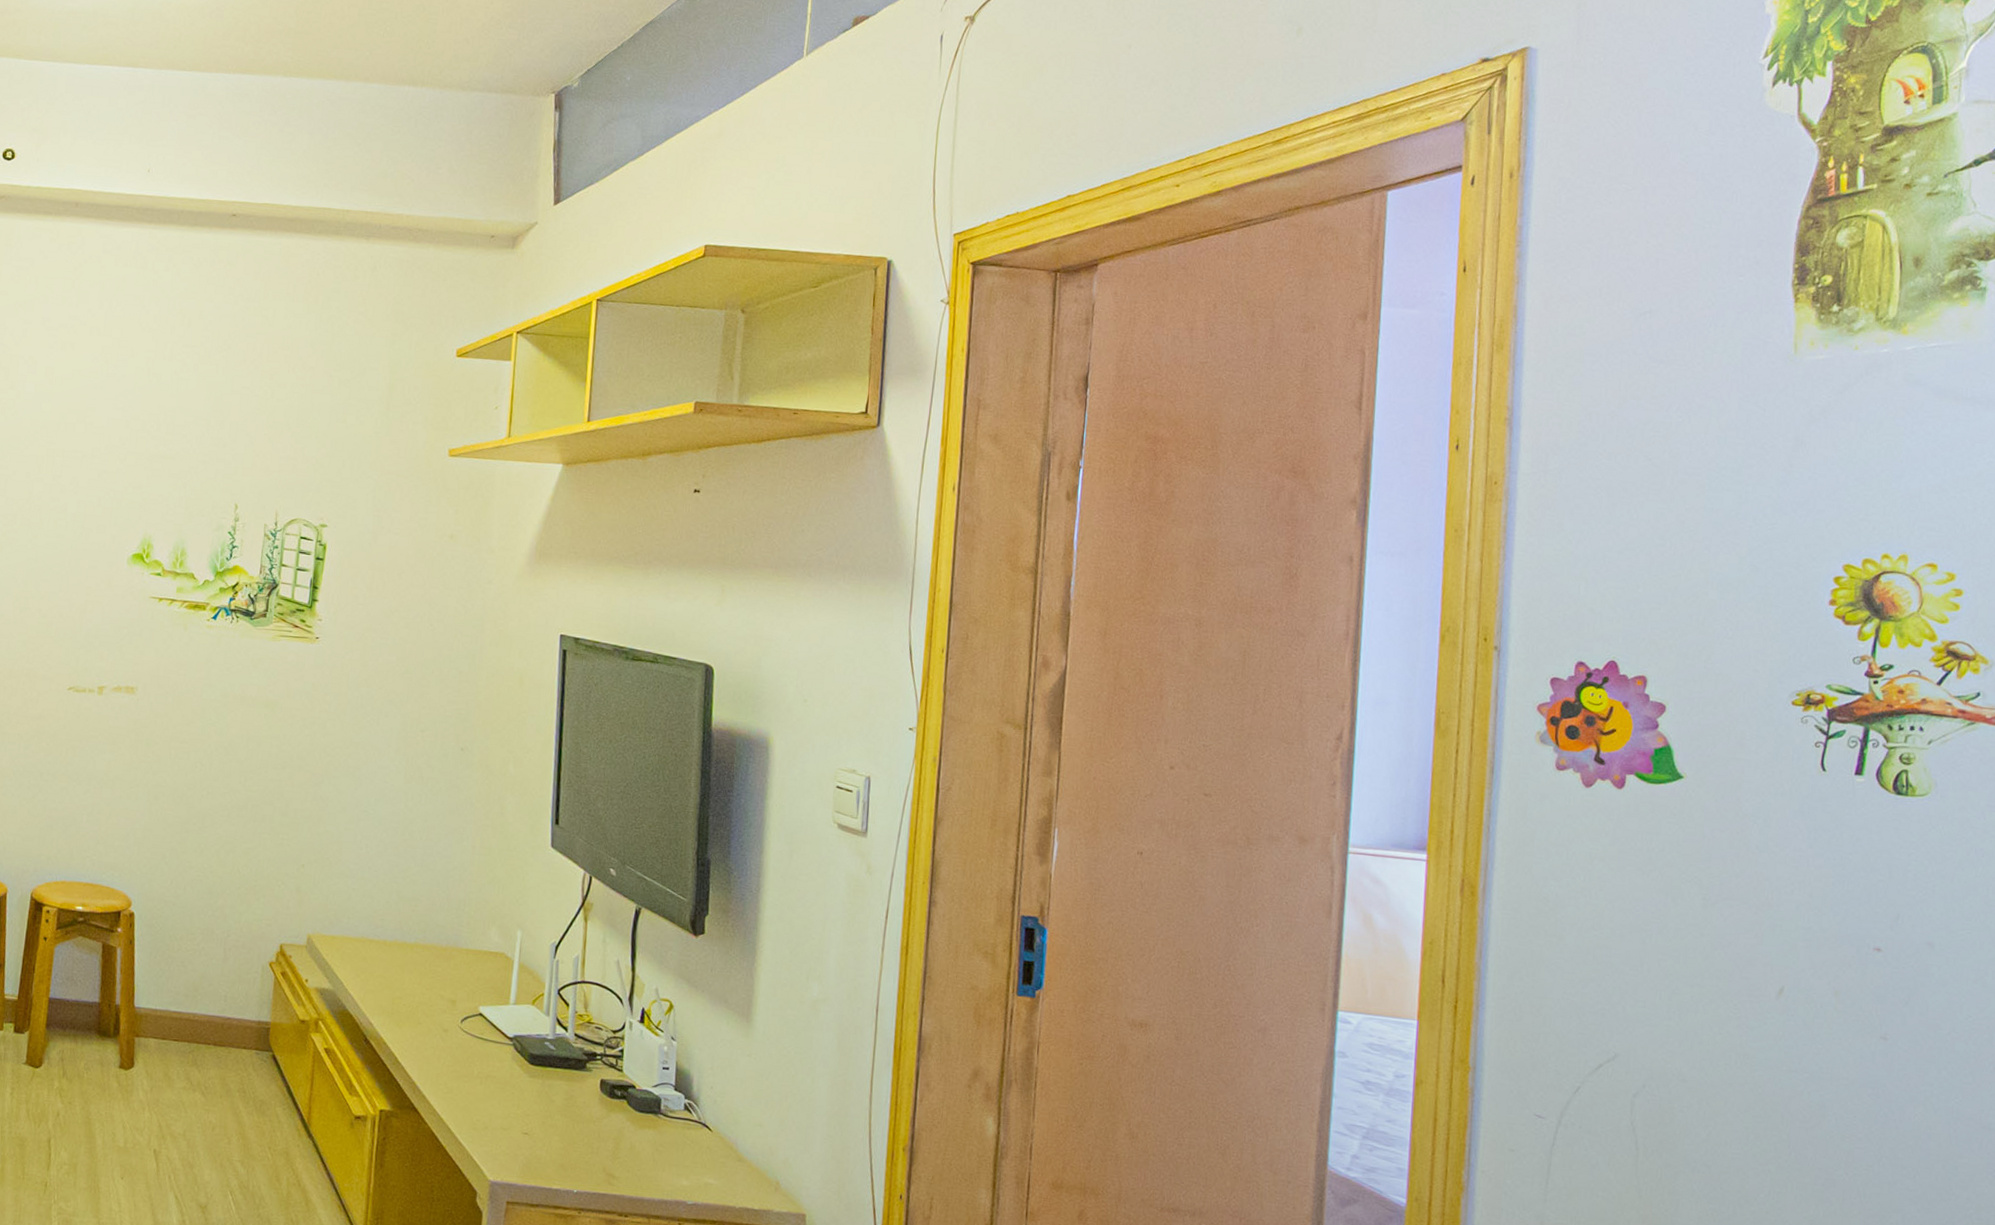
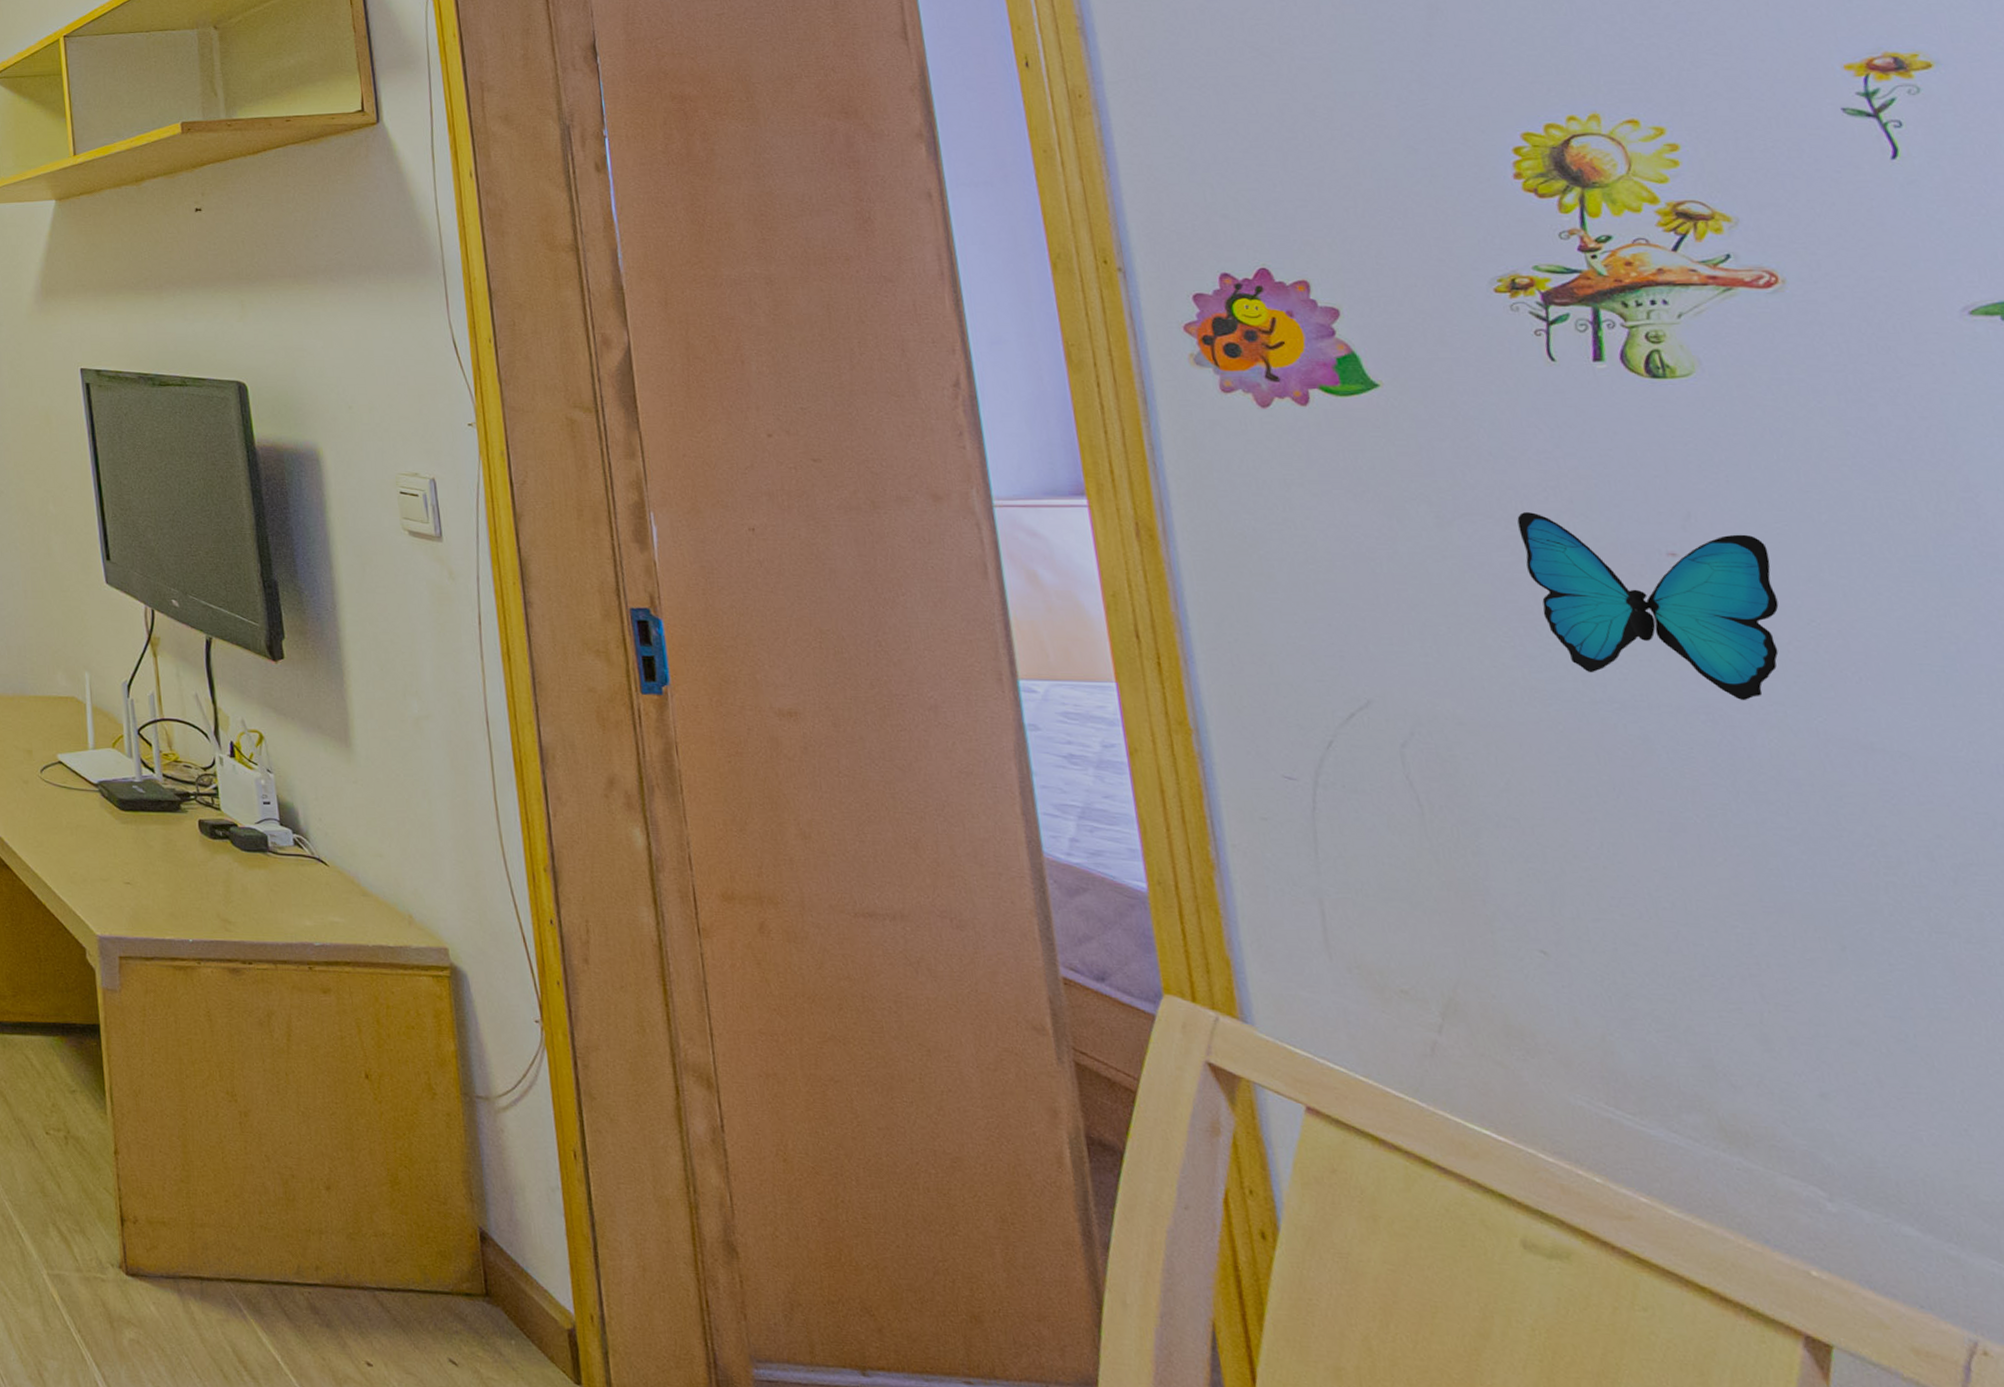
decorative butterfly: none [1764,901,1951,1080] -> present [1517,512,1779,701]

